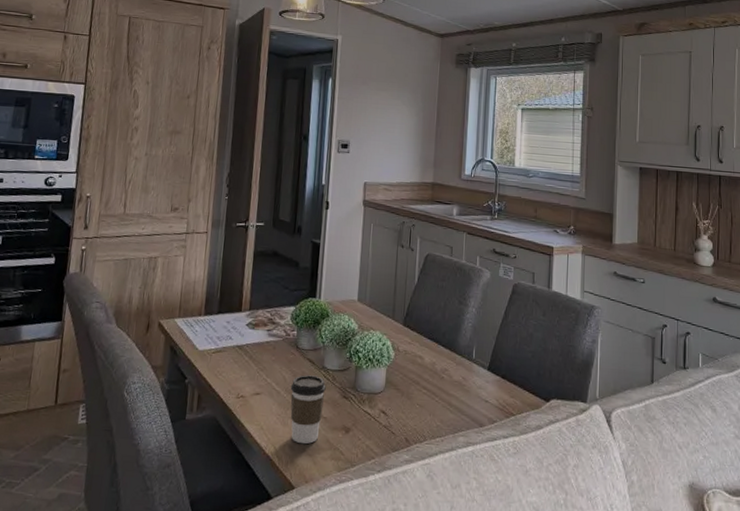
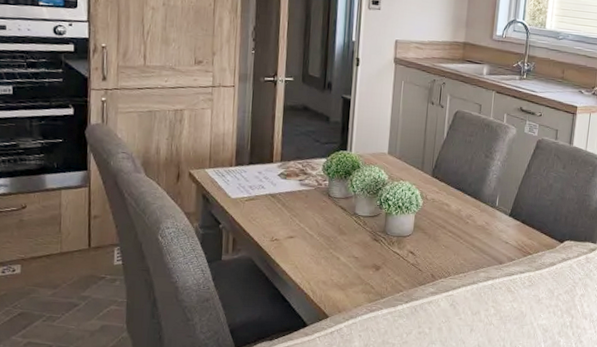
coffee cup: present [290,375,326,445] -> none [323,220,357,281]

